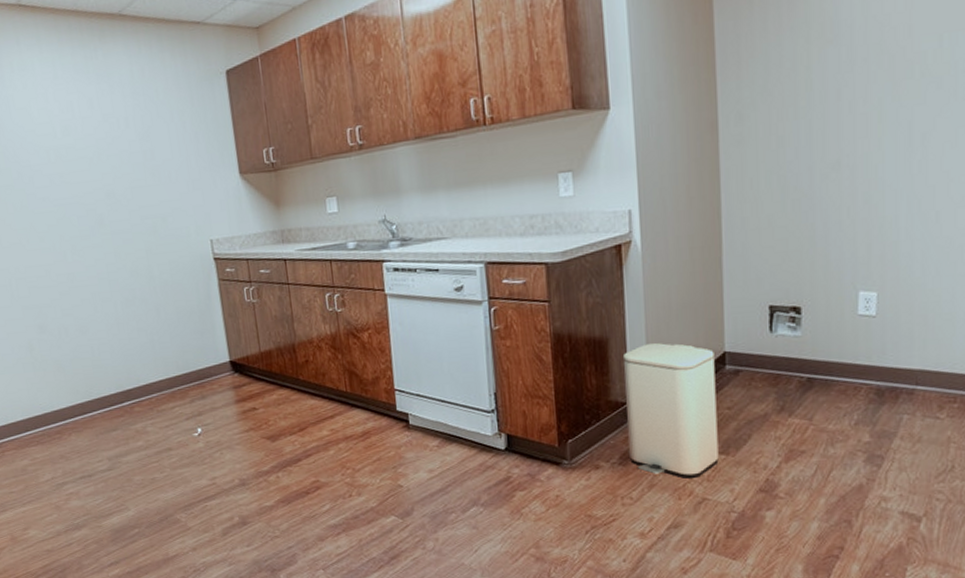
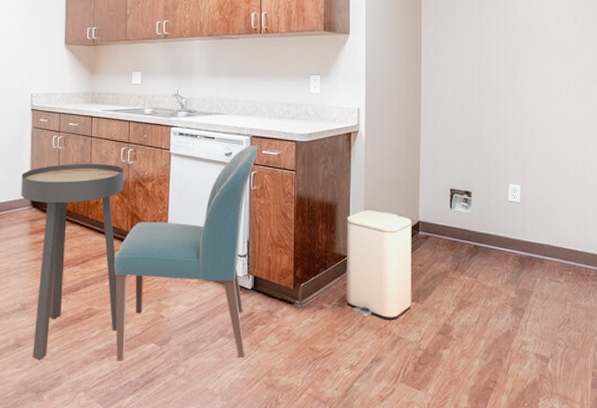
table: none [216,314,351,537] -> present [21,163,124,360]
chair: none [336,273,505,537] -> present [114,144,258,361]

